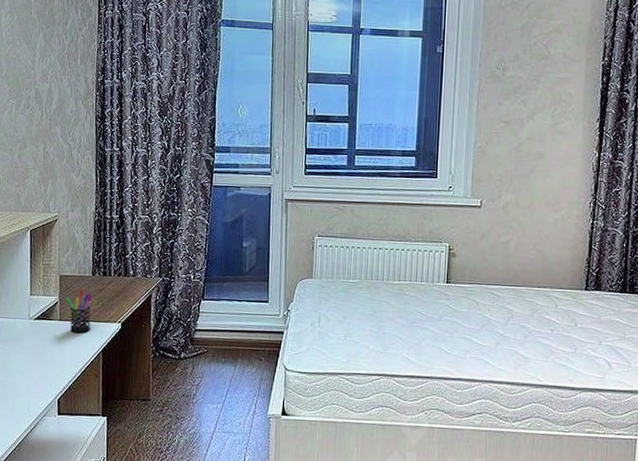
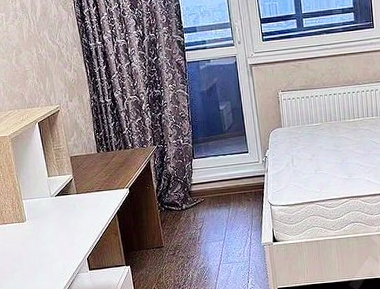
pen holder: present [65,289,93,334] -> none [78,165,104,202]

